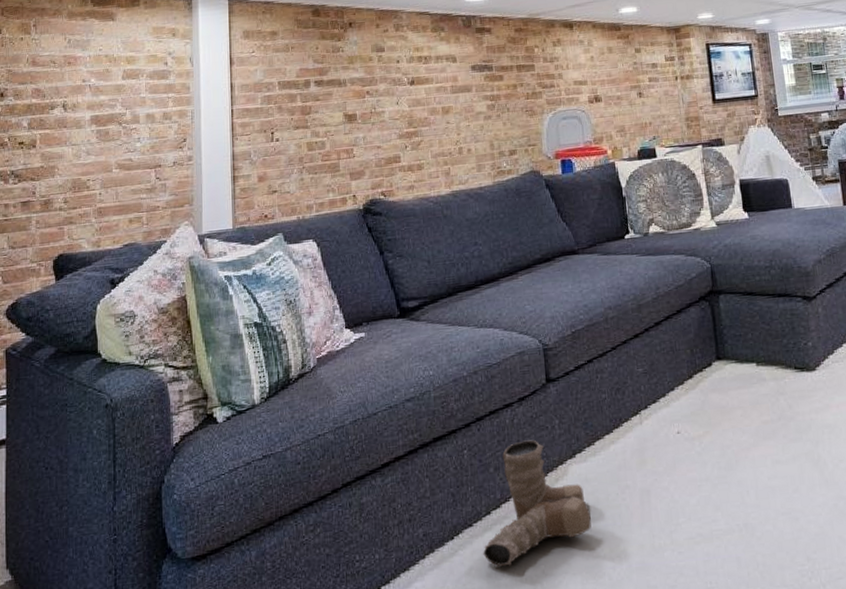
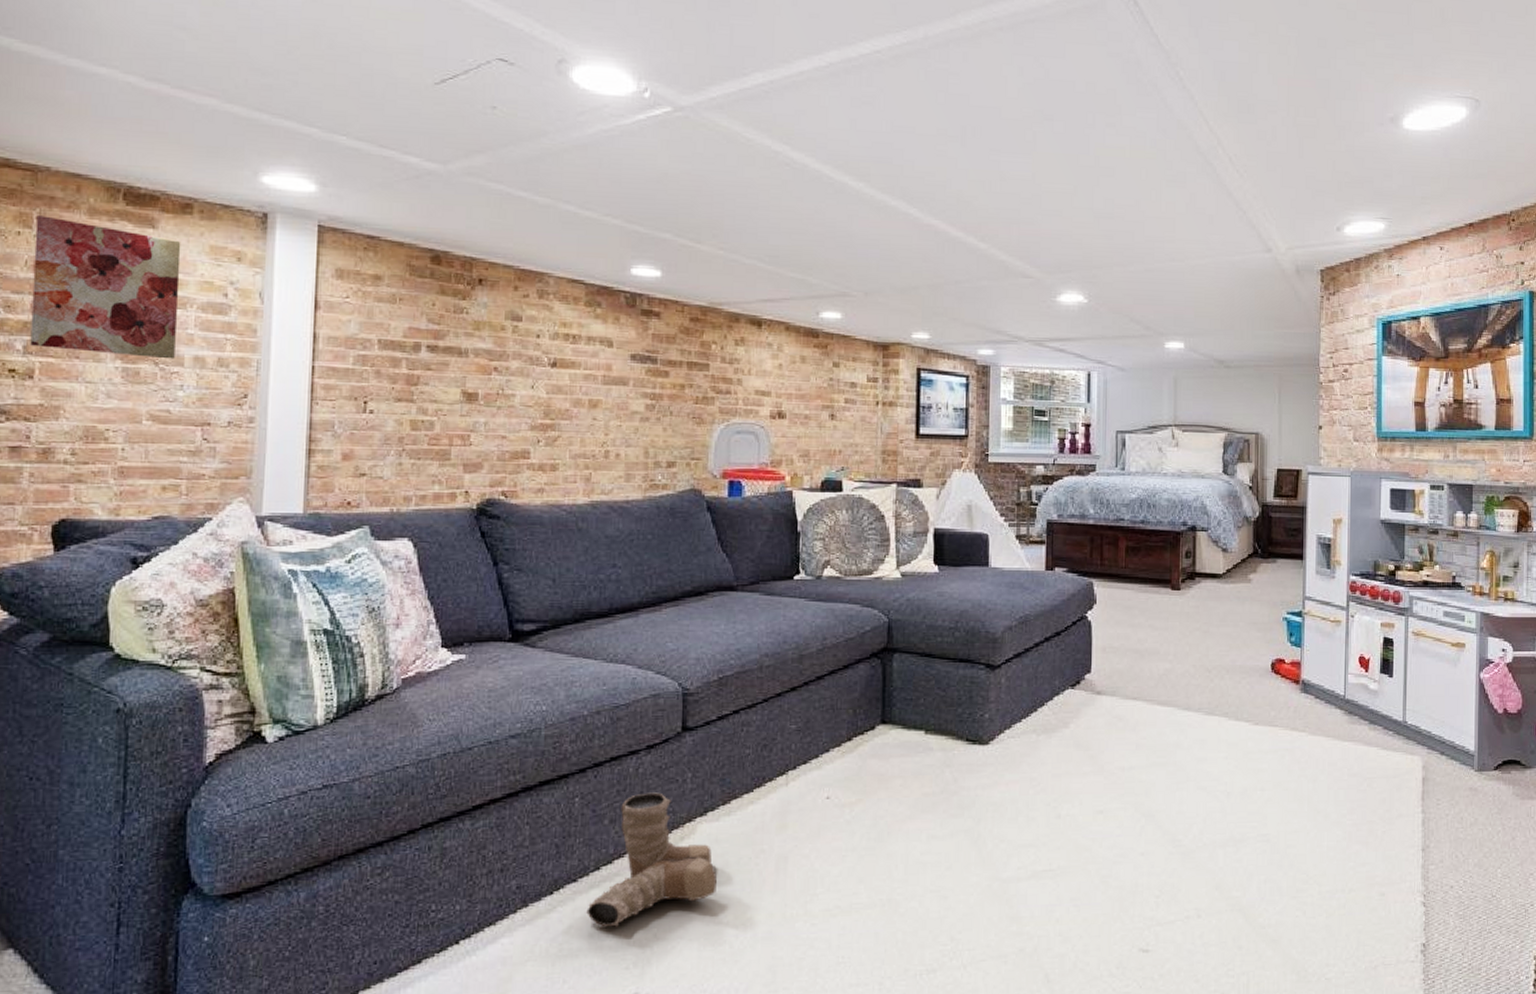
wall art: none [32,23,133,123] -> present [30,215,181,359]

